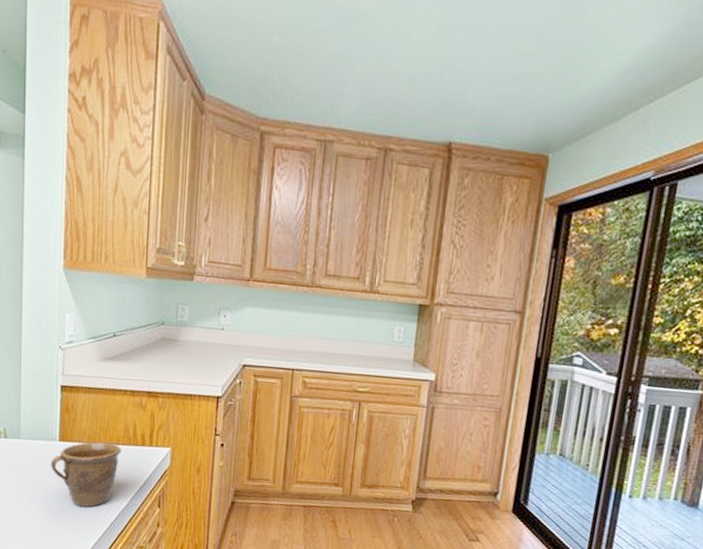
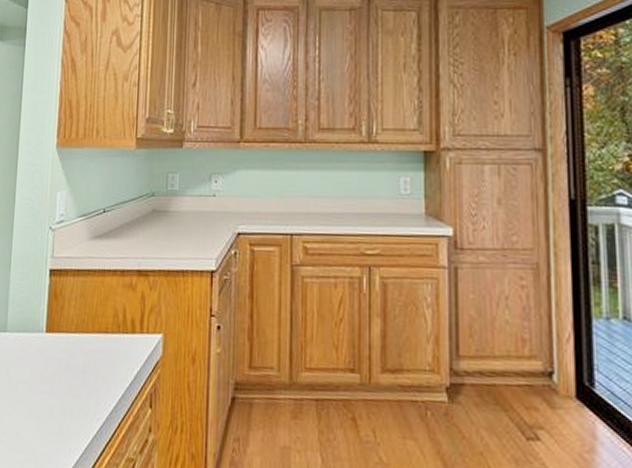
mug: present [50,442,121,507] -> none [35,331,110,411]

